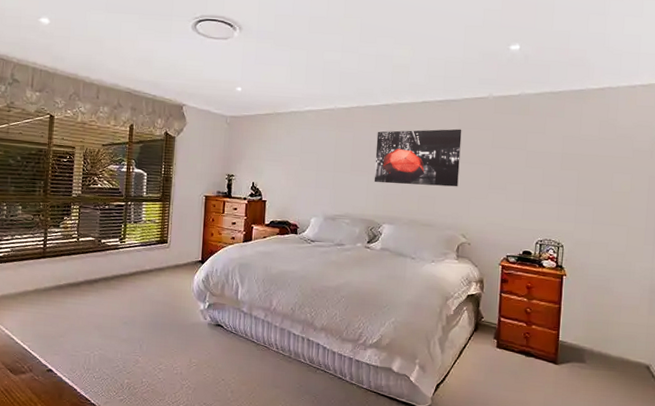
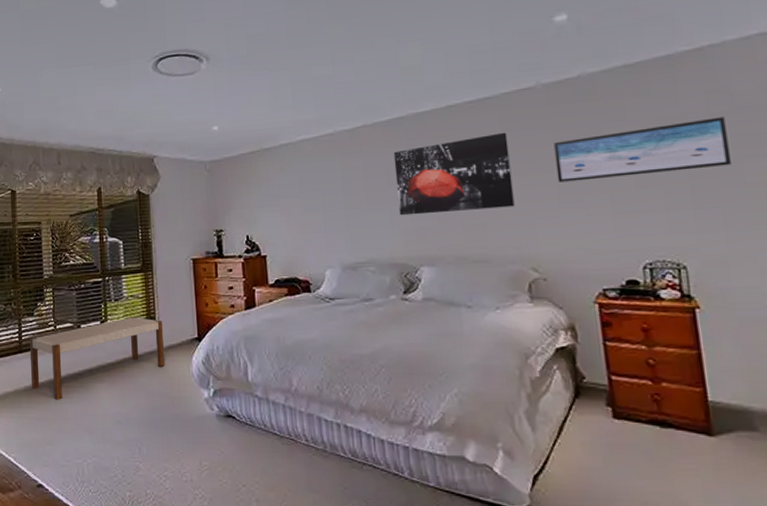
bench: none [50,237,173,301] -> present [29,316,166,400]
wall art: none [491,141,608,177] -> present [553,117,731,183]

